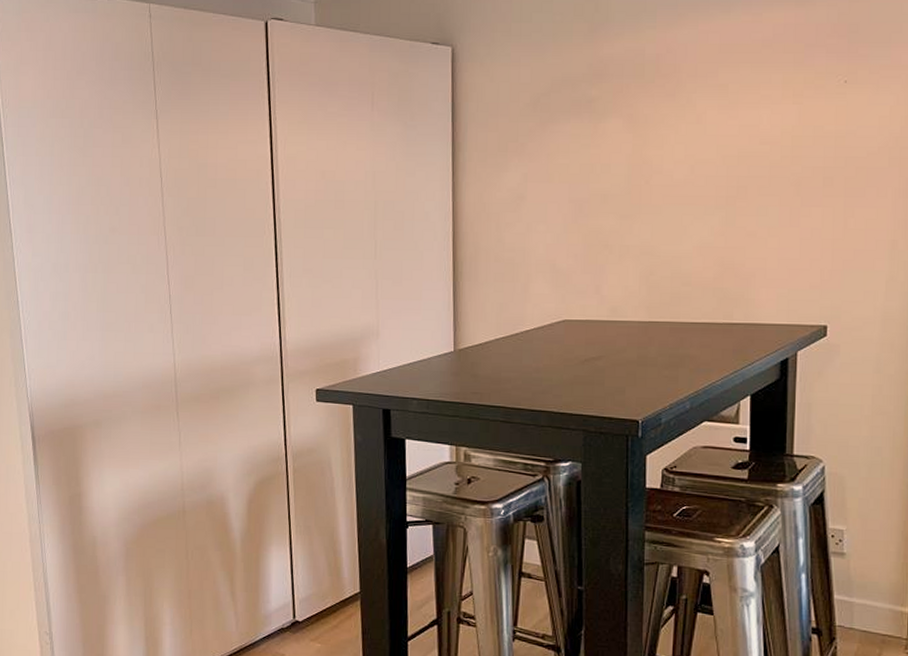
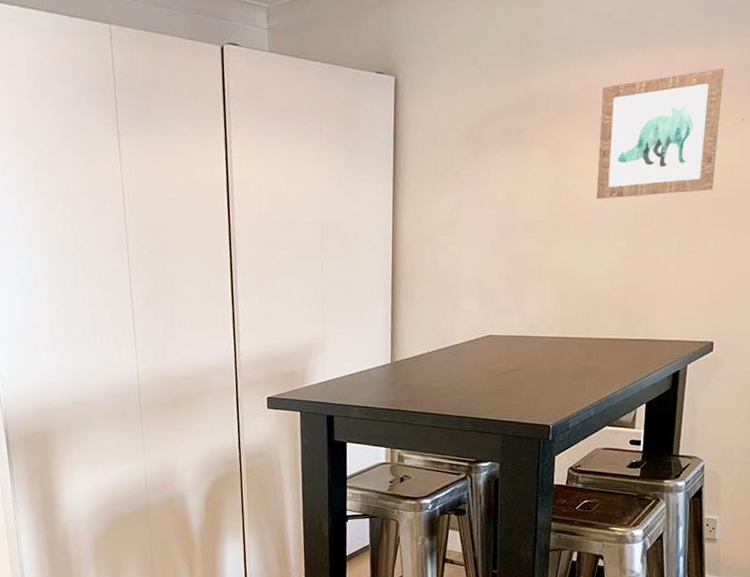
wall art: none [681,28,820,171] -> present [596,68,724,200]

